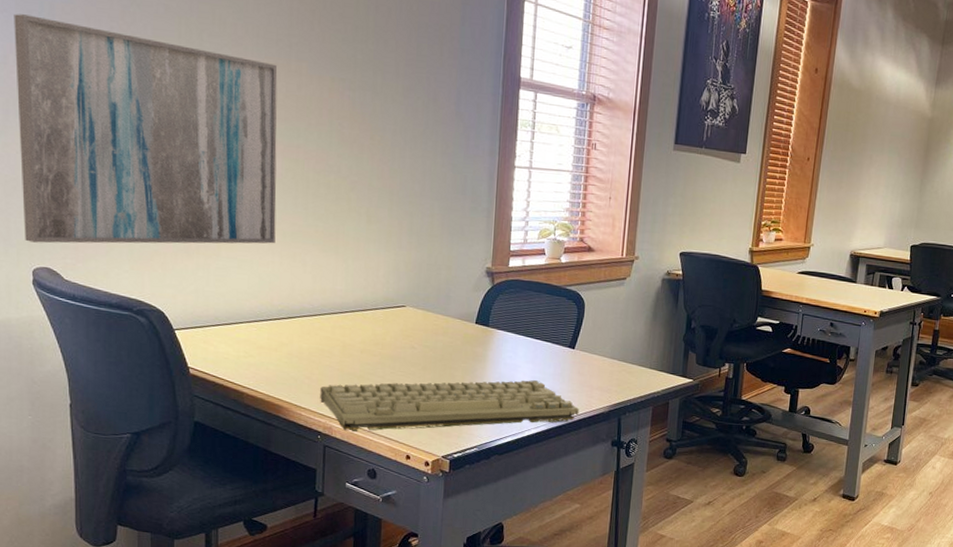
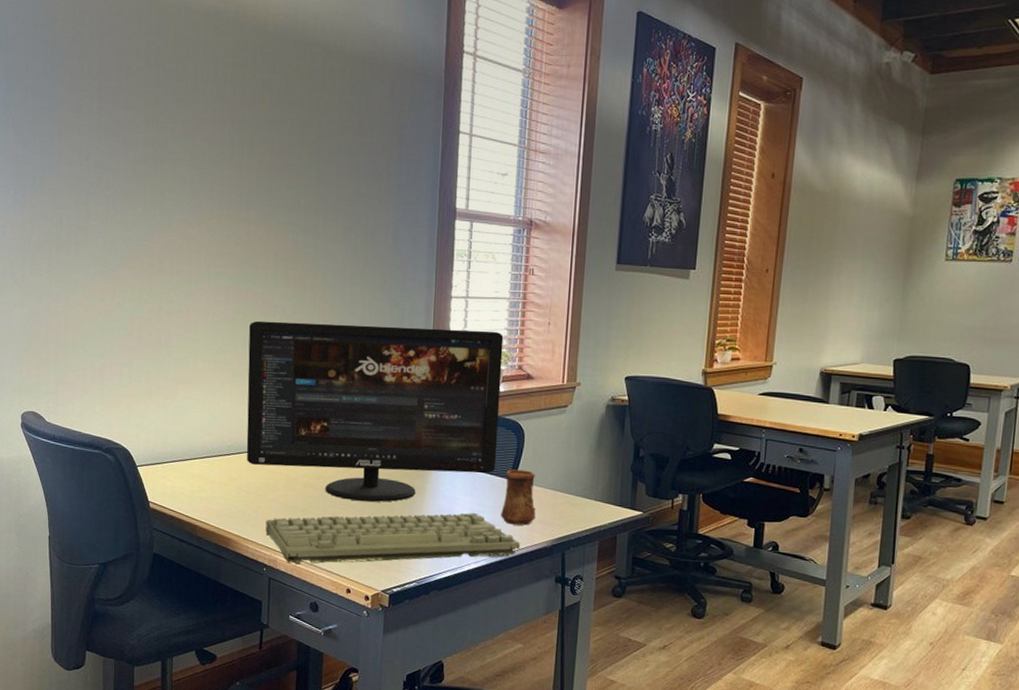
wall art: present [14,13,278,244] -> none [11,188,229,390]
computer monitor: none [298,180,566,369] -> present [246,320,504,502]
cup: none [561,338,594,392] -> present [501,469,536,526]

